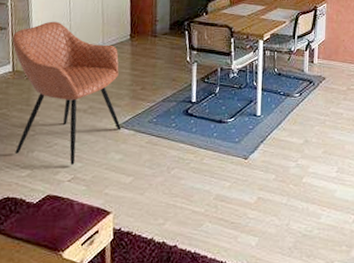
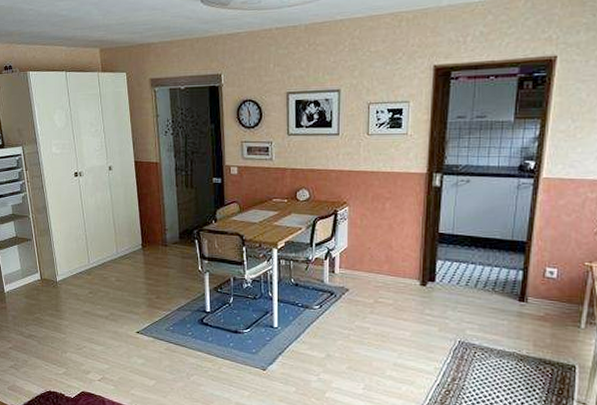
armchair: present [12,21,122,165] -> none [37,232,141,366]

